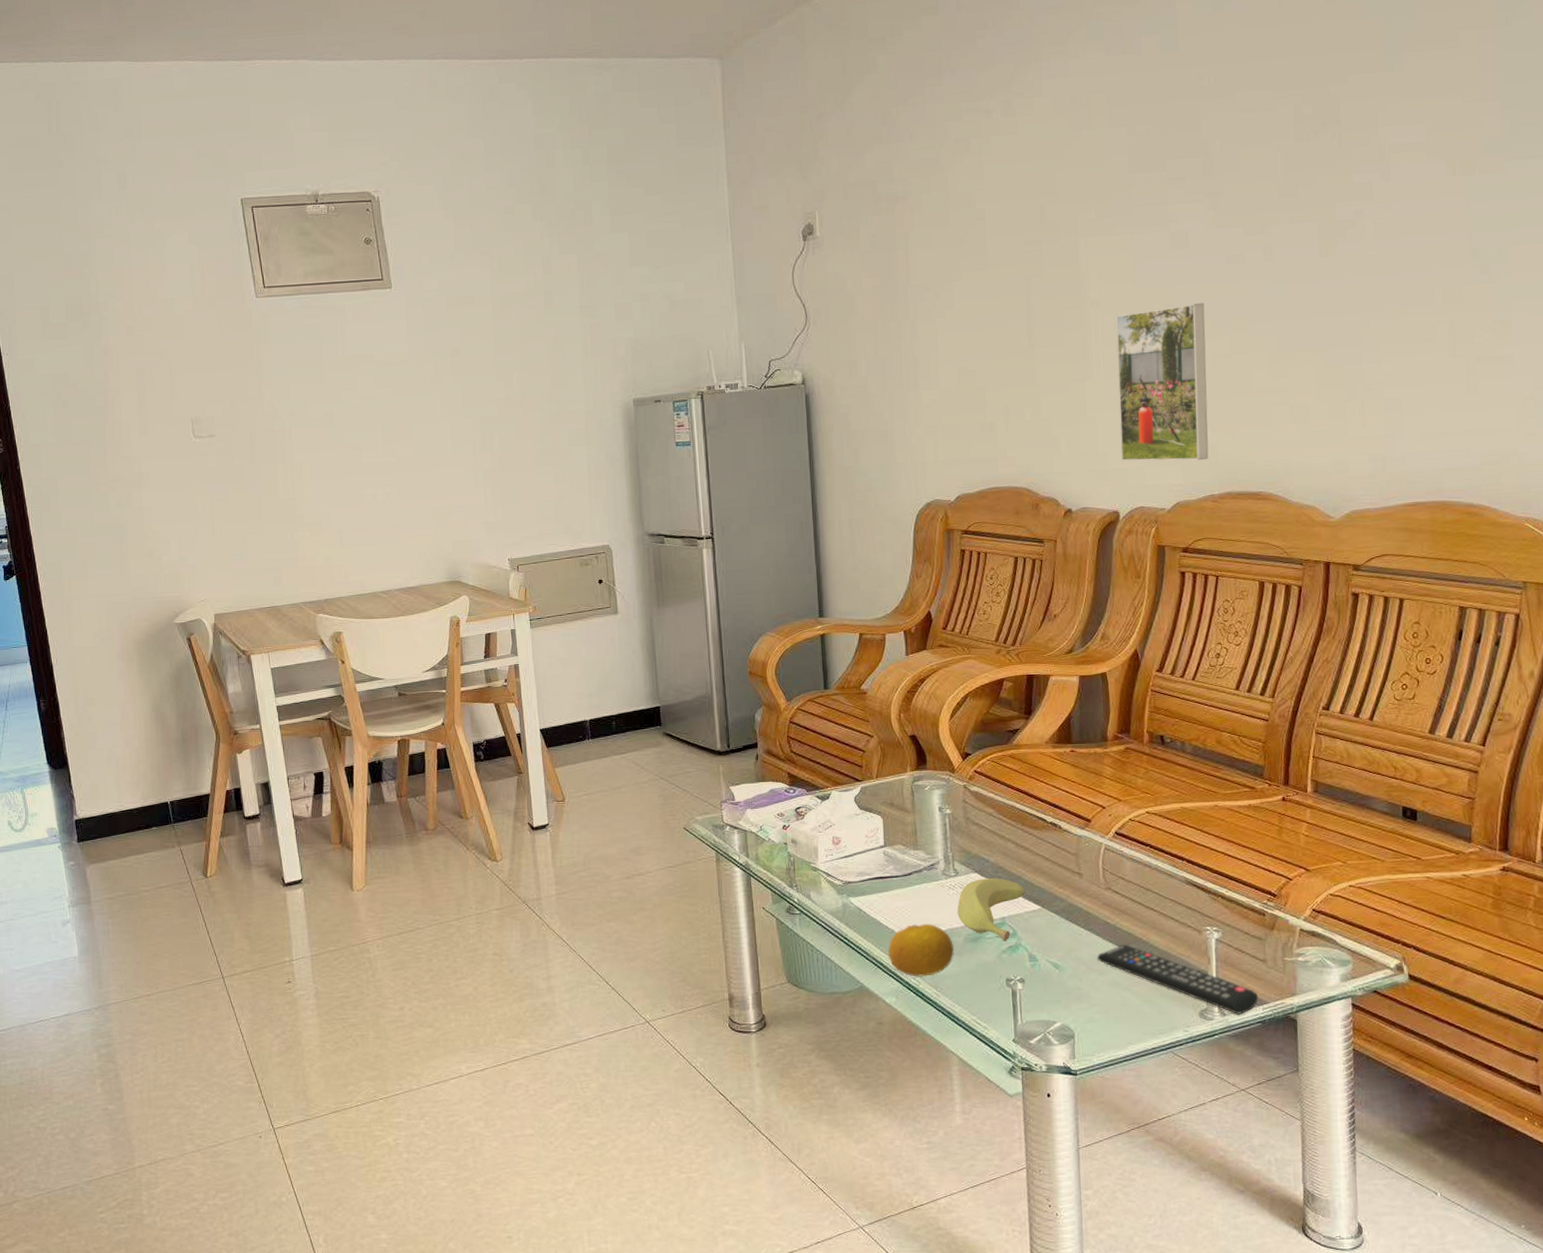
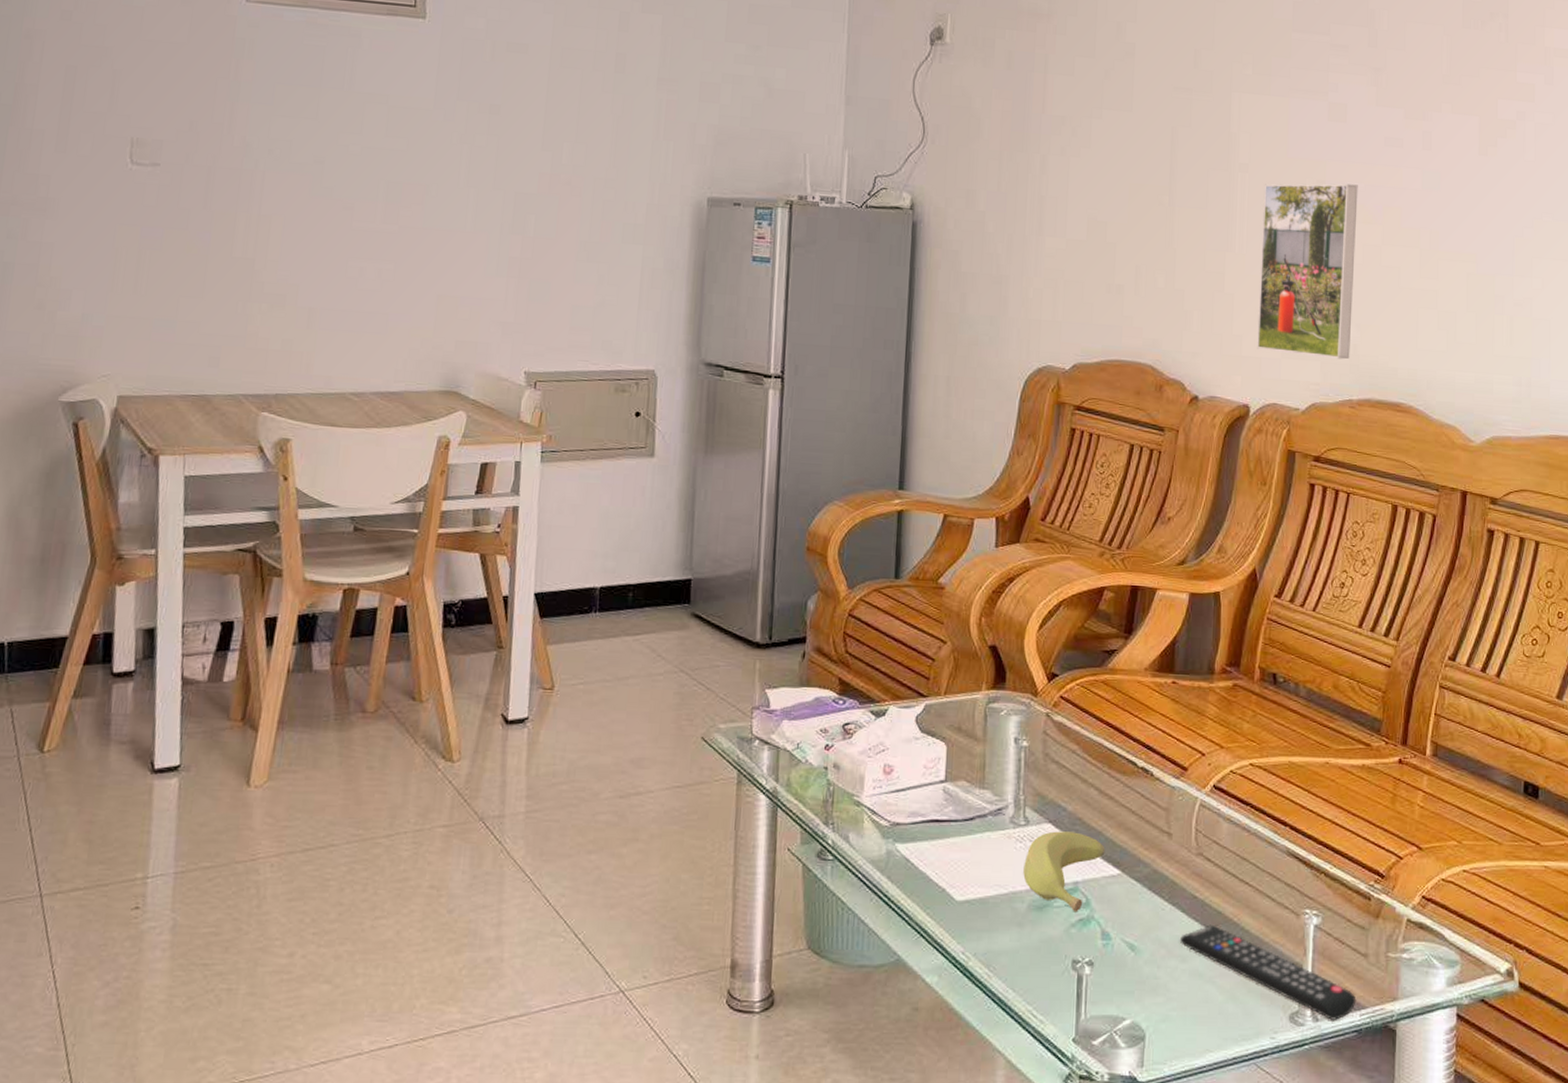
fruit: present [888,923,954,977] -> none [934,883,1015,951]

